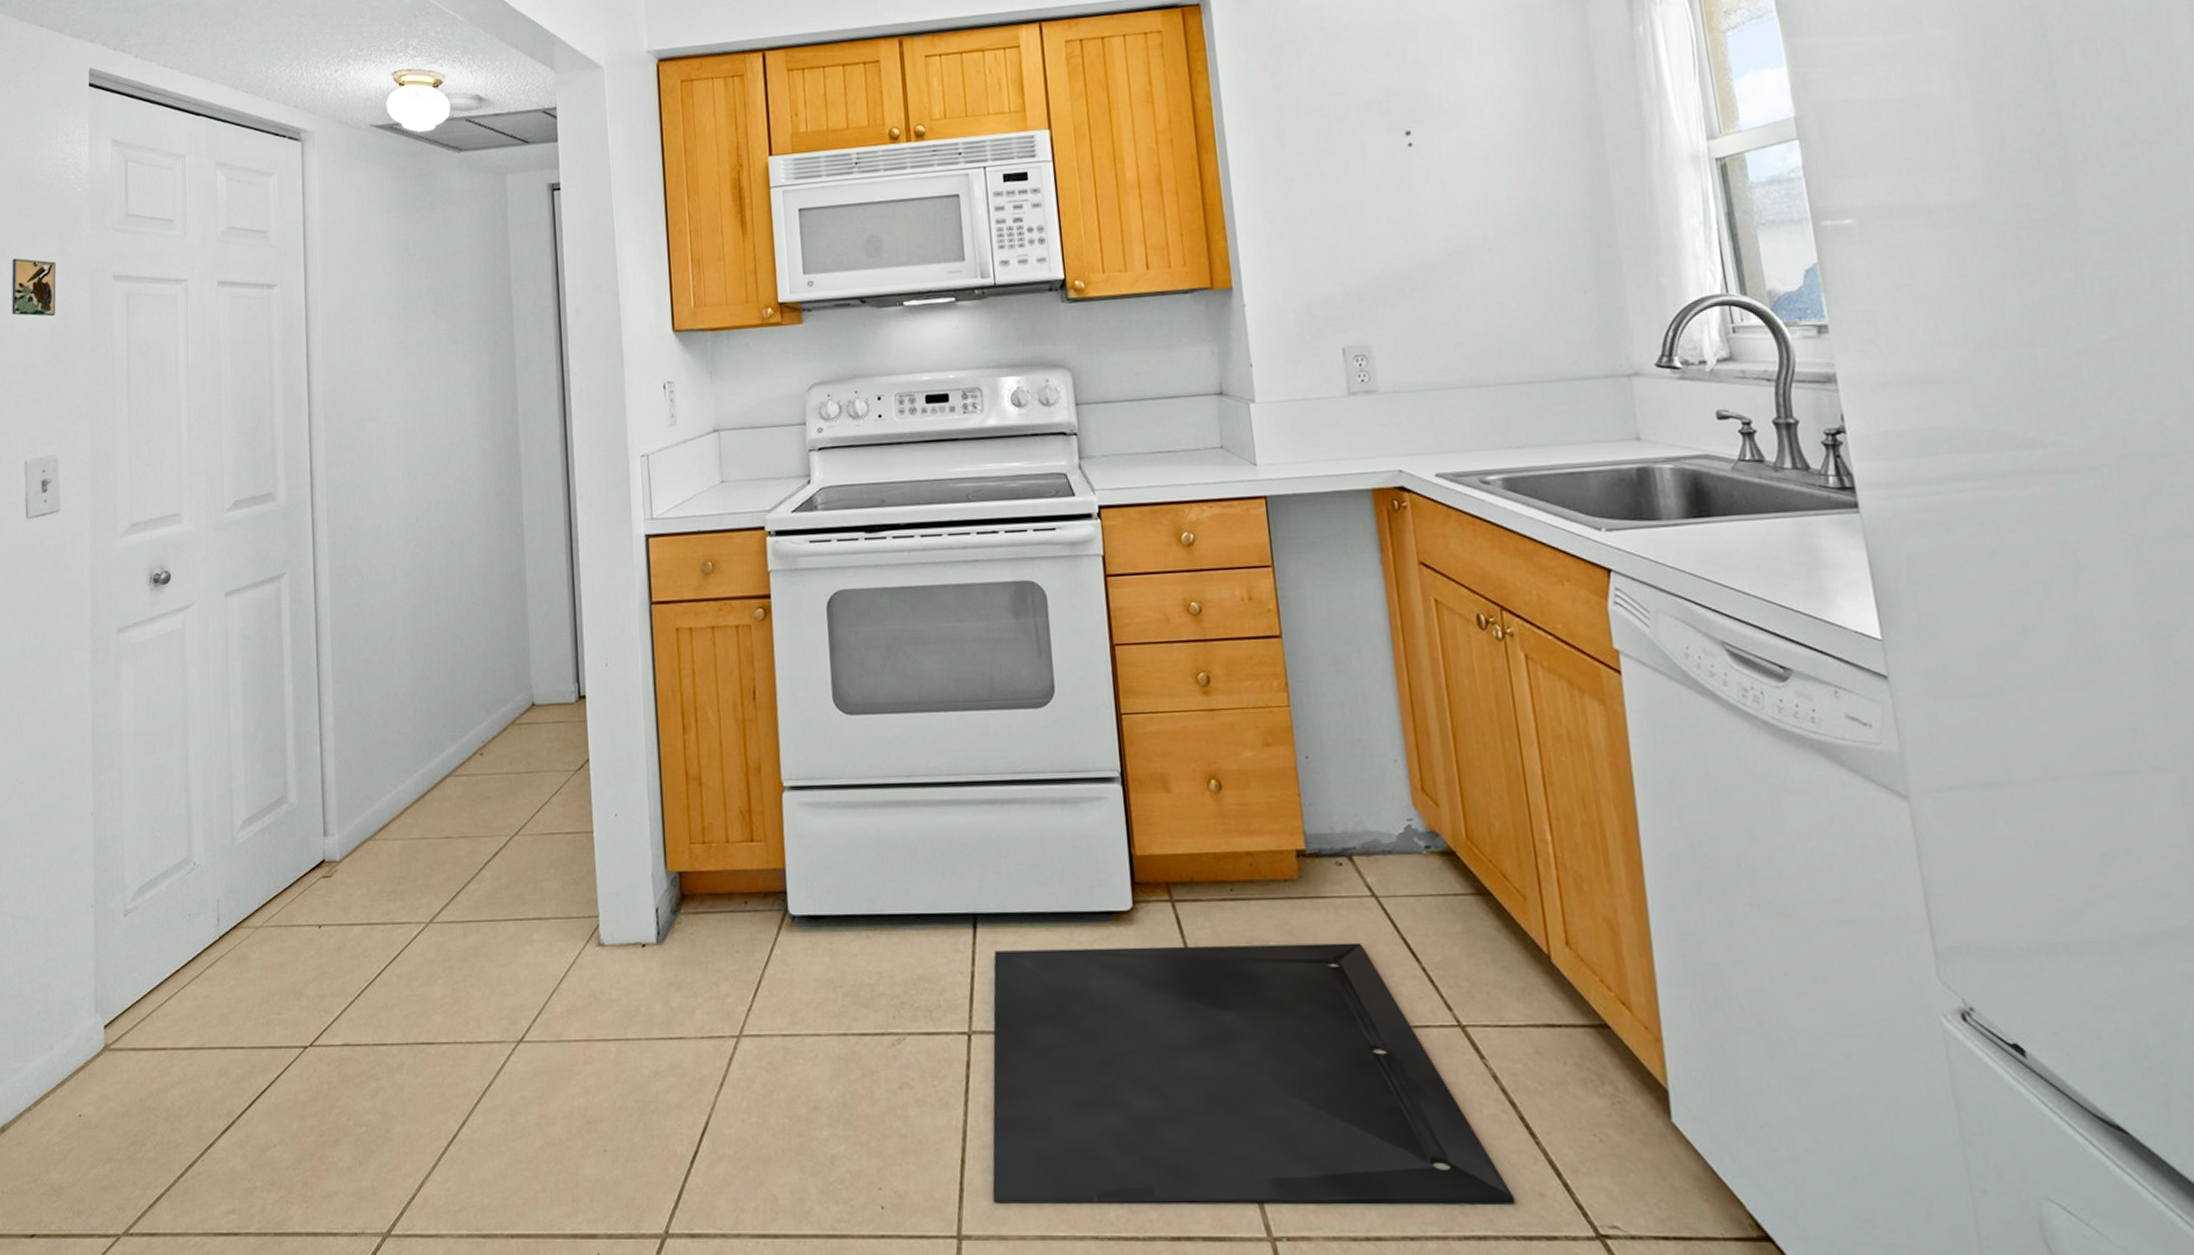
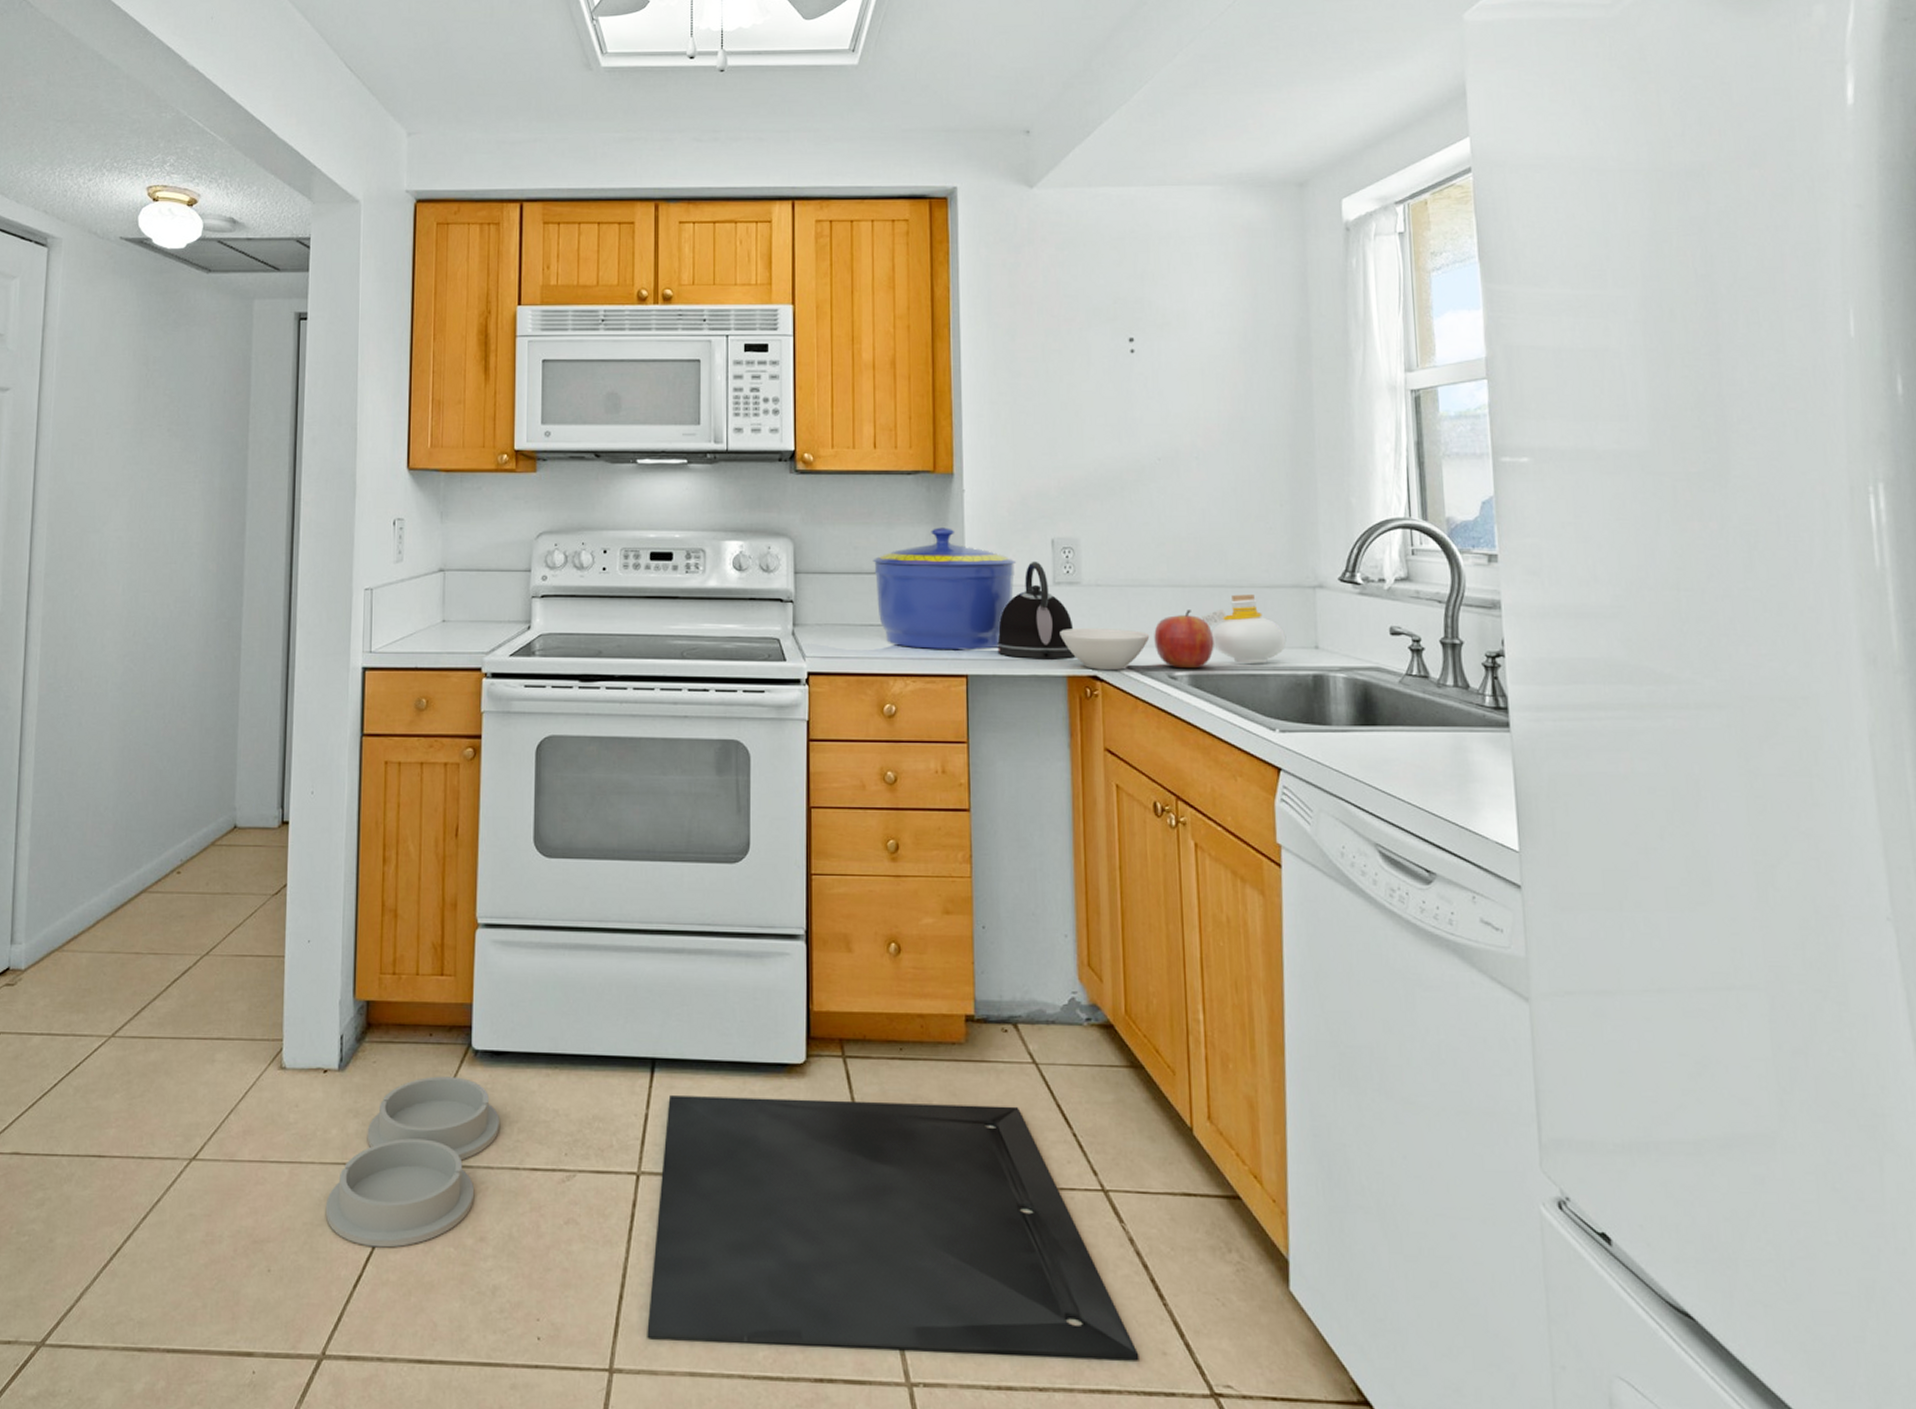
pet bowl: none [655,944,824,1122] -> present [325,1076,499,1248]
cooking pot: none [1155,345,1307,472] -> present [872,528,1016,649]
kettle: none [1293,371,1378,474] -> present [996,561,1075,659]
bowl: none [1360,435,1457,480] -> present [1060,627,1150,670]
fruit: none [1460,410,1527,473] -> present [1154,610,1214,669]
bottle: none [1510,388,1605,462] -> present [1201,594,1287,664]

